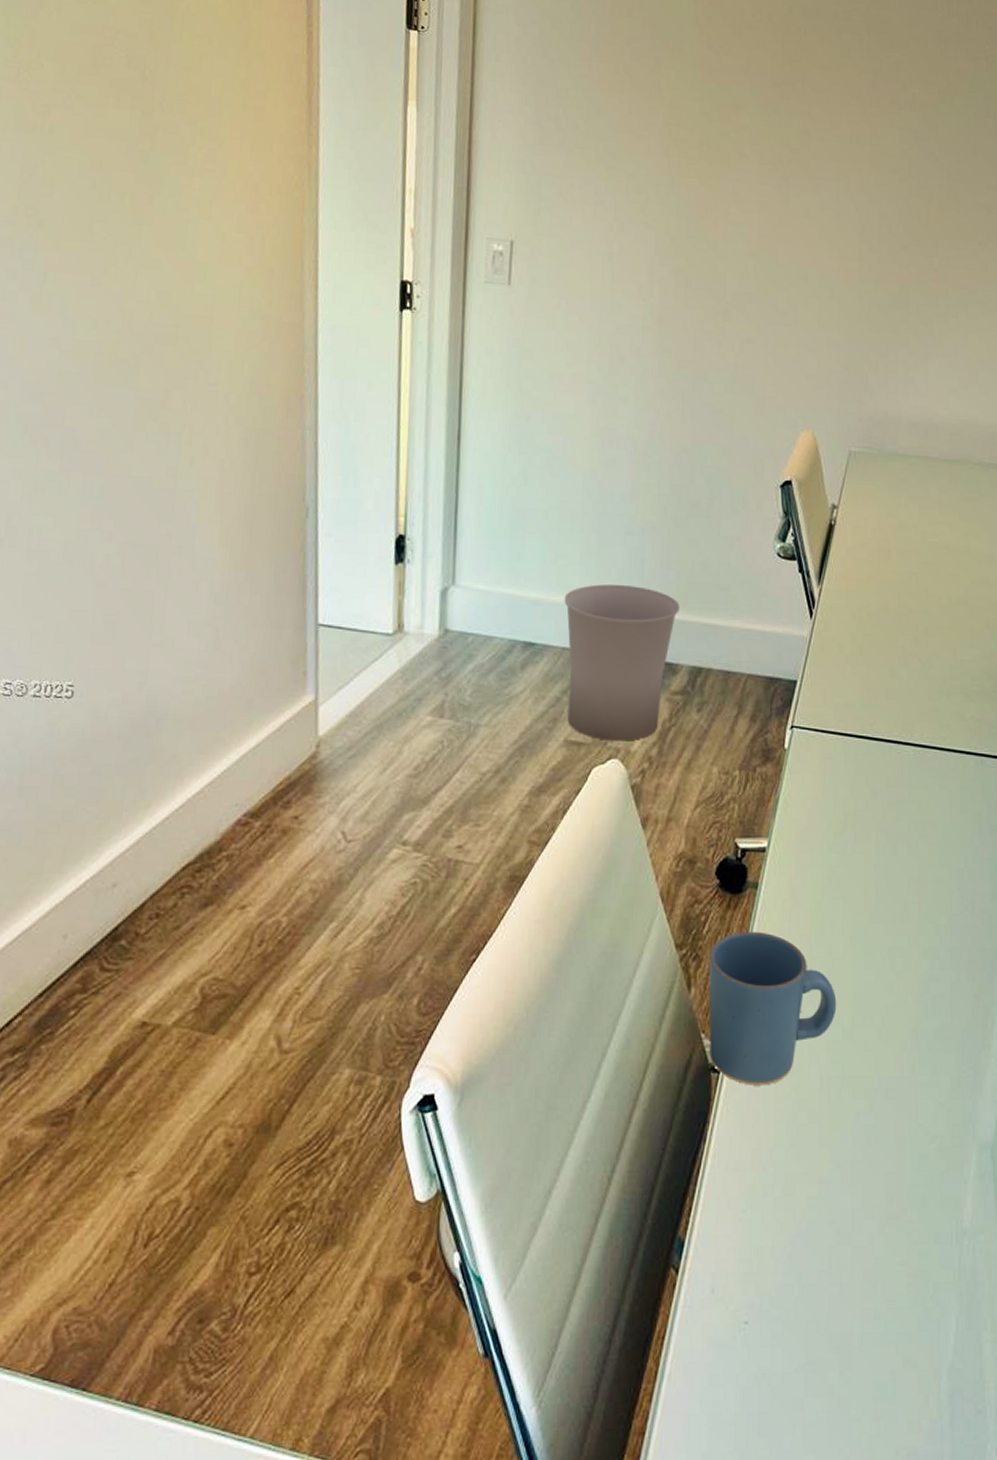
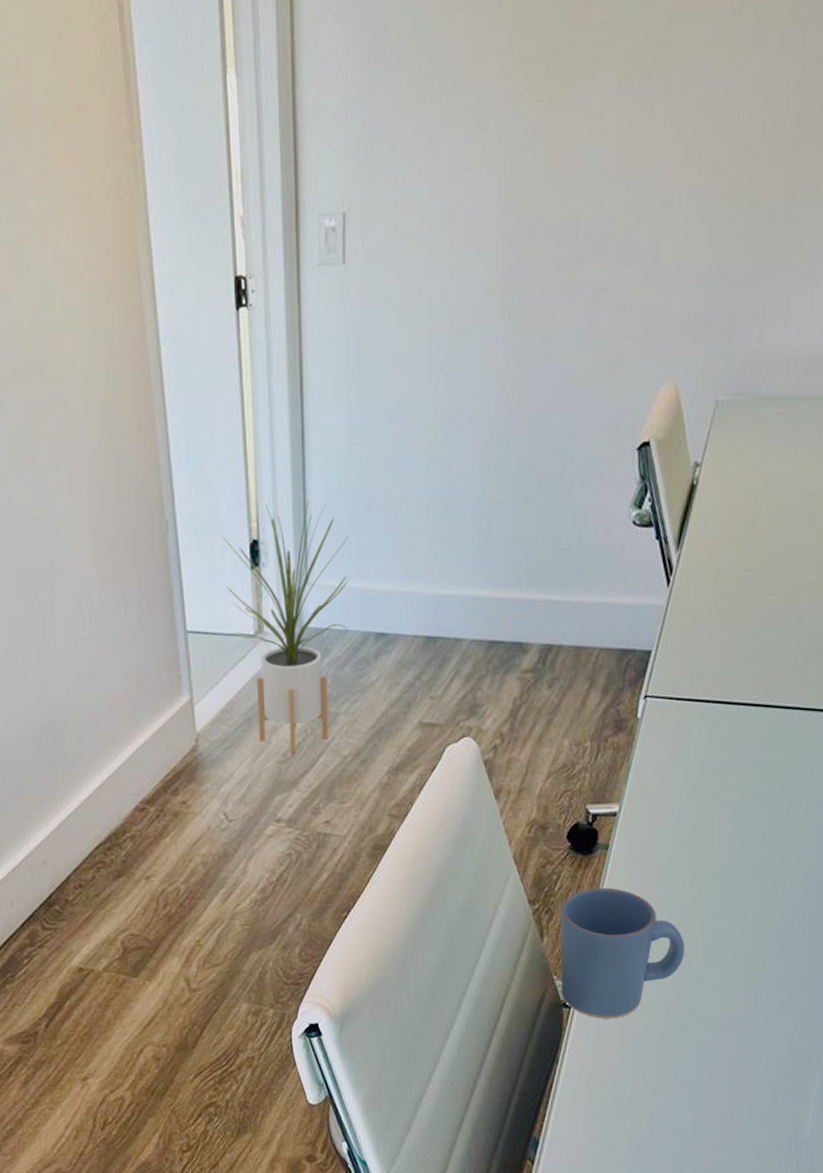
house plant: none [363,501,500,768] -> present [222,500,349,754]
waste bin: present [564,584,680,741] -> none [413,569,530,721]

